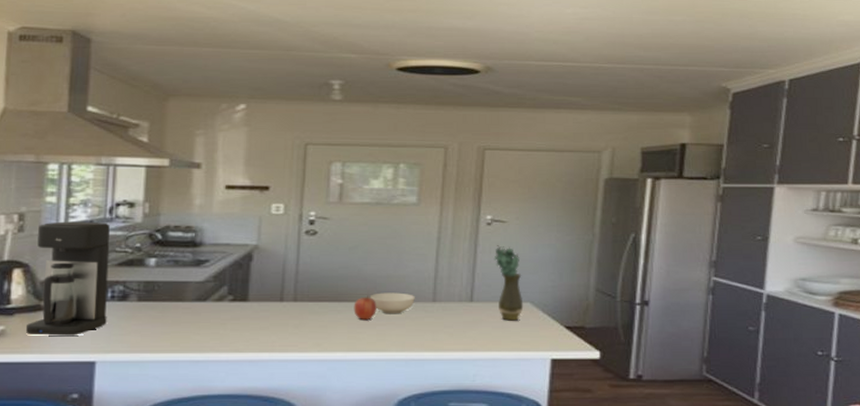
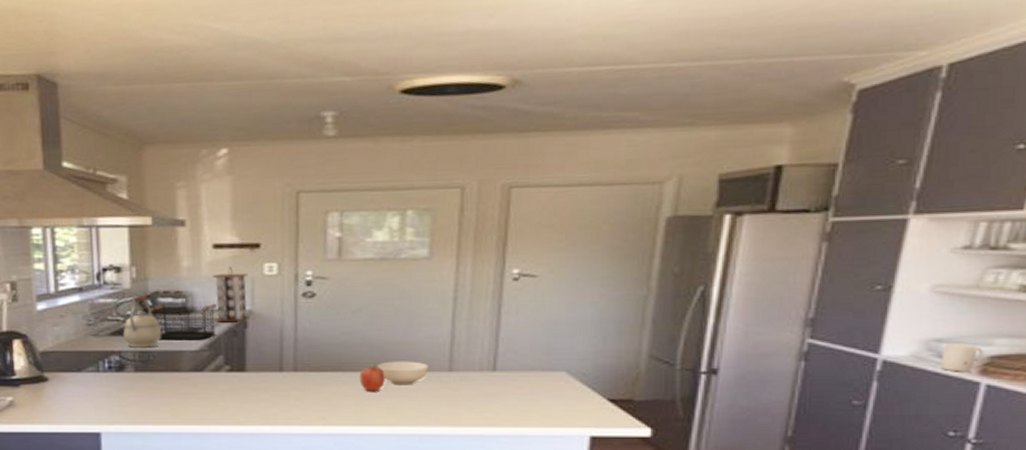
coffee maker: present [25,221,110,337] -> none [31,289,107,408]
kettle: none [129,228,169,279] -> present [123,294,162,349]
dish rack: none [159,238,225,273] -> present [150,303,217,342]
spice rack: none [222,205,256,256] -> present [213,266,250,323]
vase: present [493,245,524,321] -> none [521,304,557,393]
mug: none [806,280,835,304] -> present [941,342,984,372]

